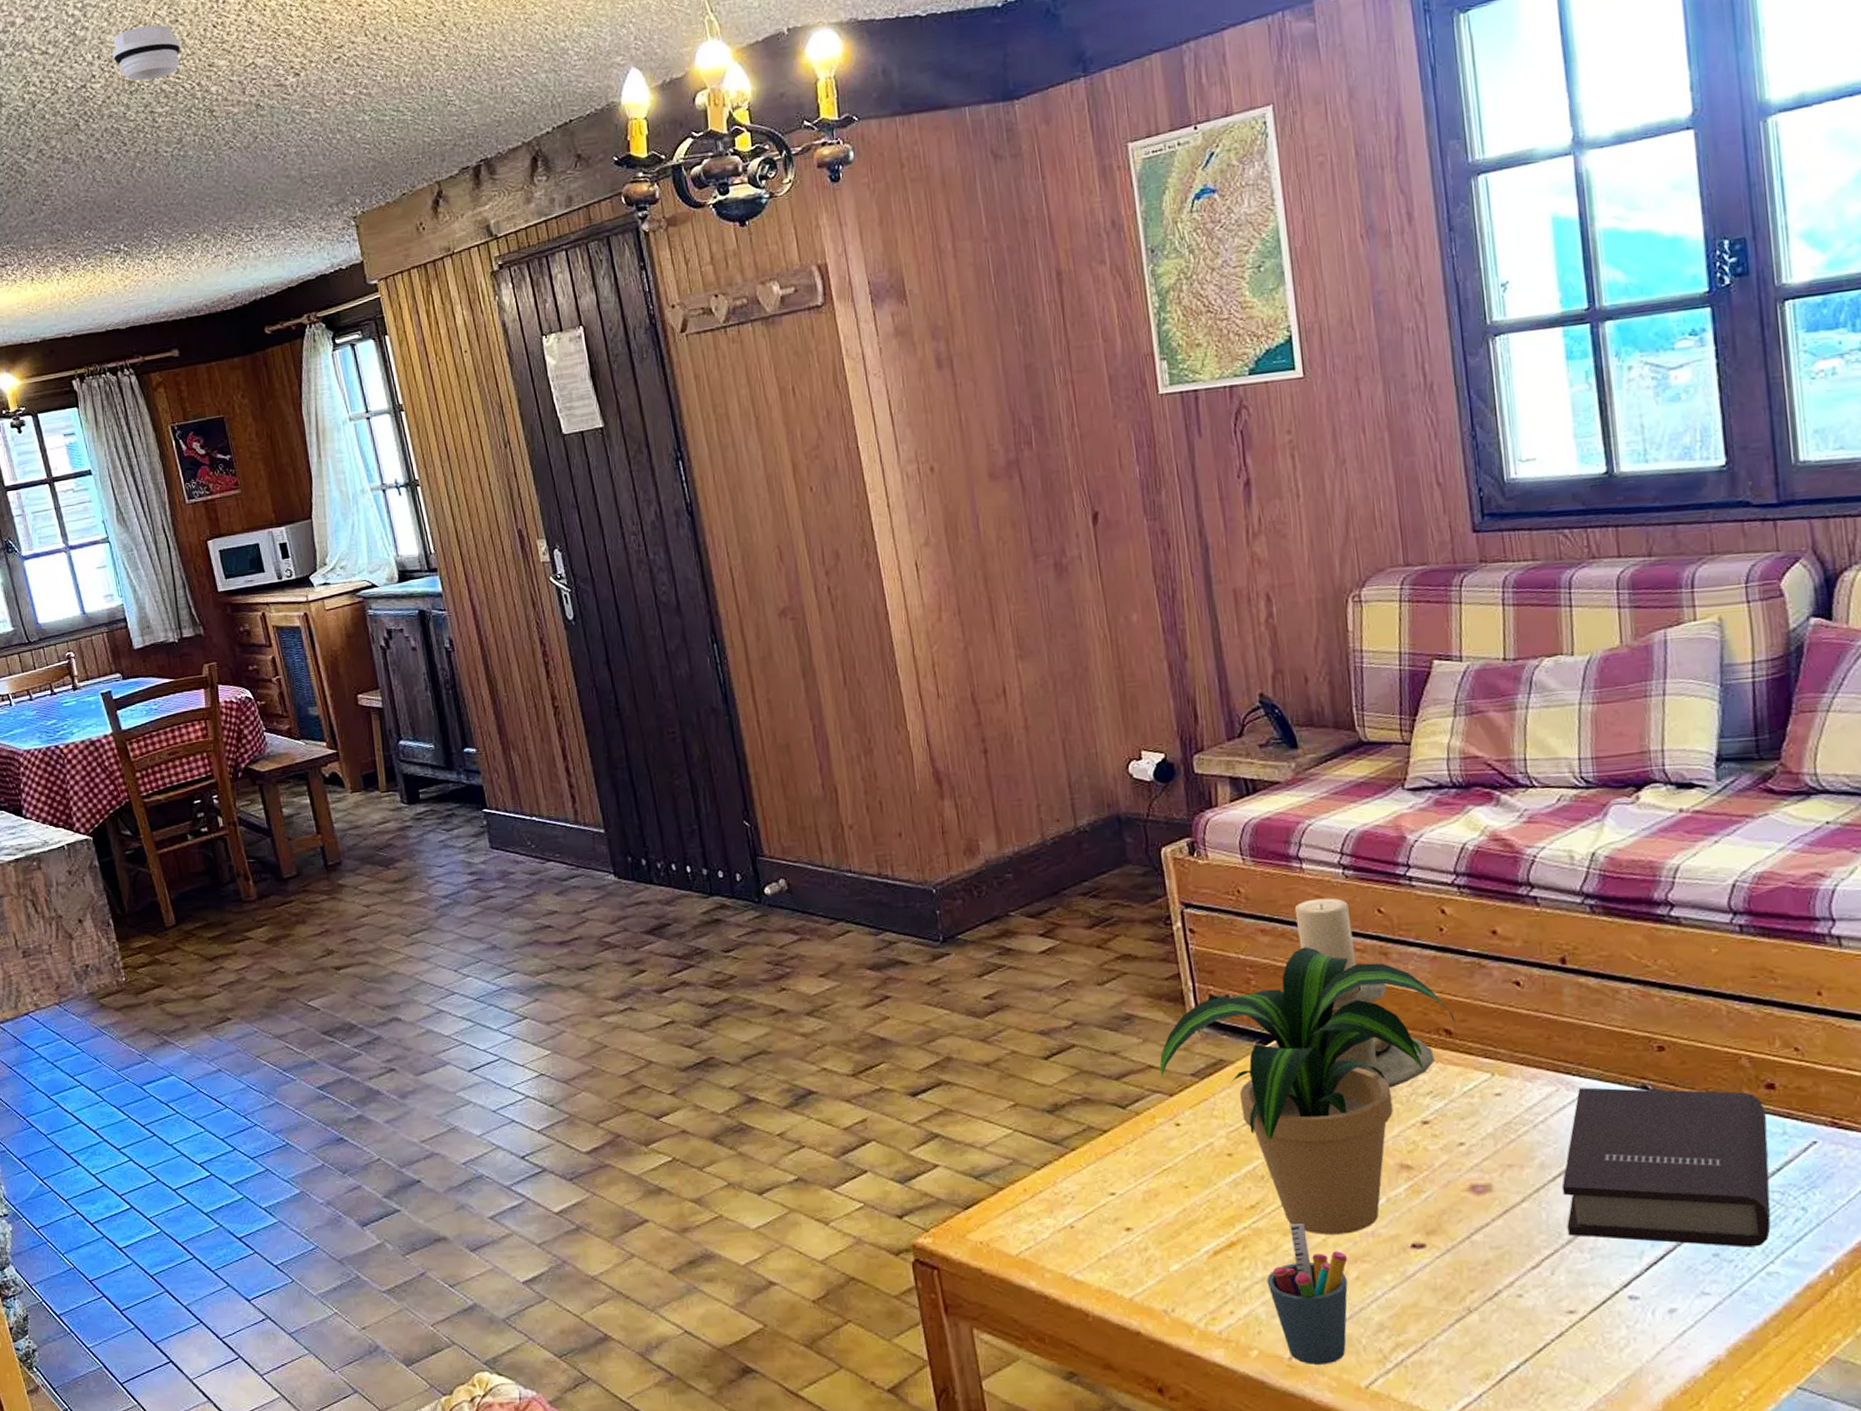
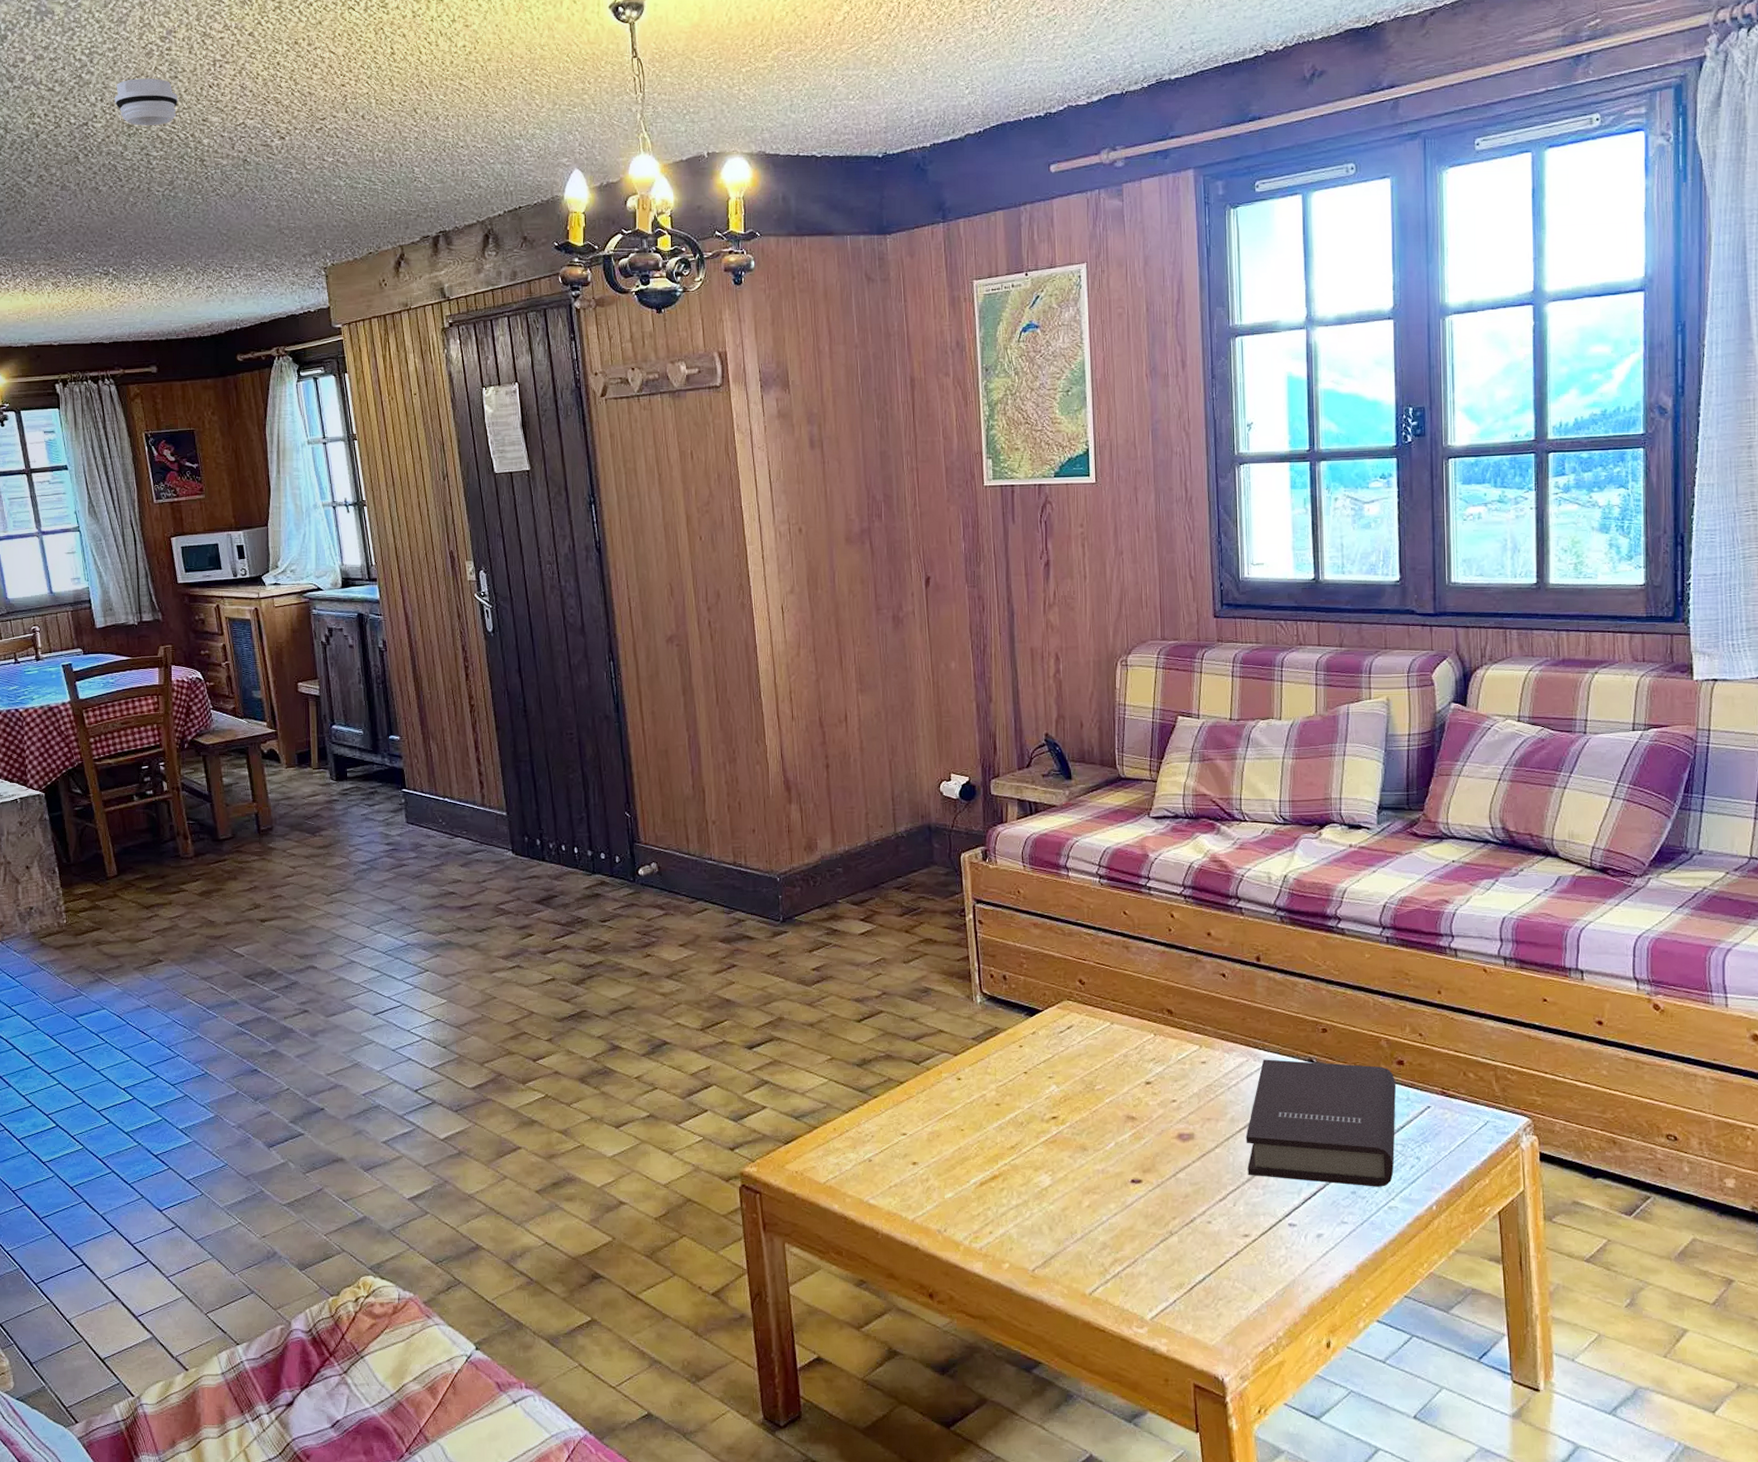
potted plant: present [1159,947,1456,1235] -> none [948,939,1176,1171]
pen holder: present [1267,1224,1348,1364] -> none [1019,1162,1083,1275]
candle holder: present [1268,898,1435,1088] -> none [1033,901,1158,1054]

